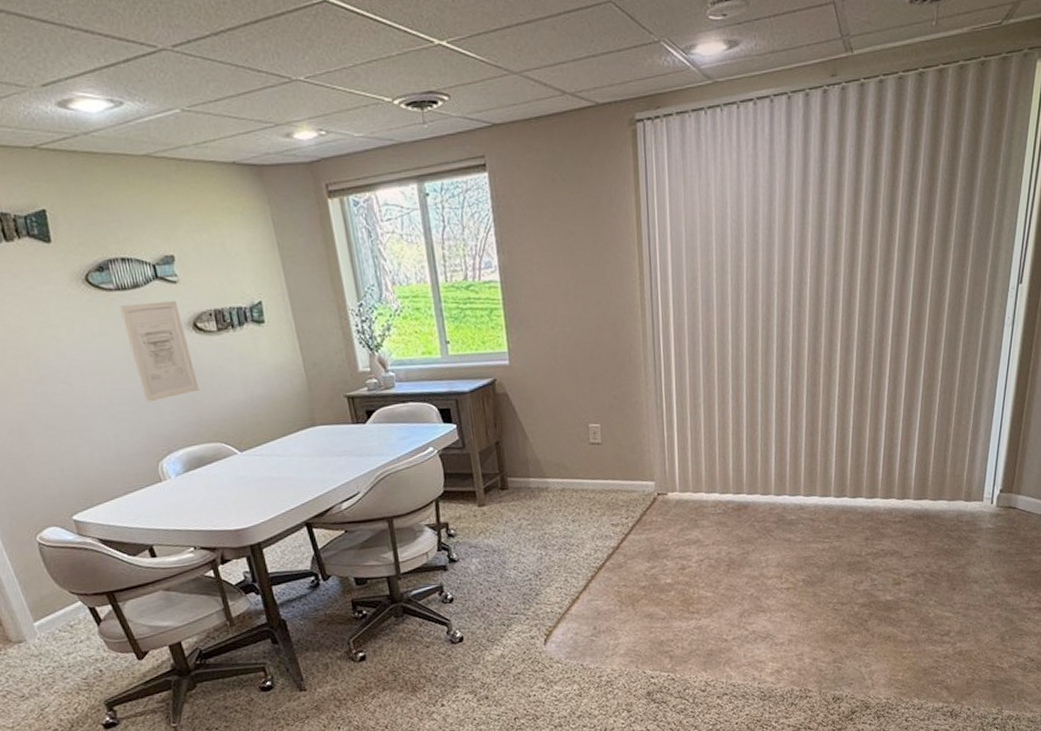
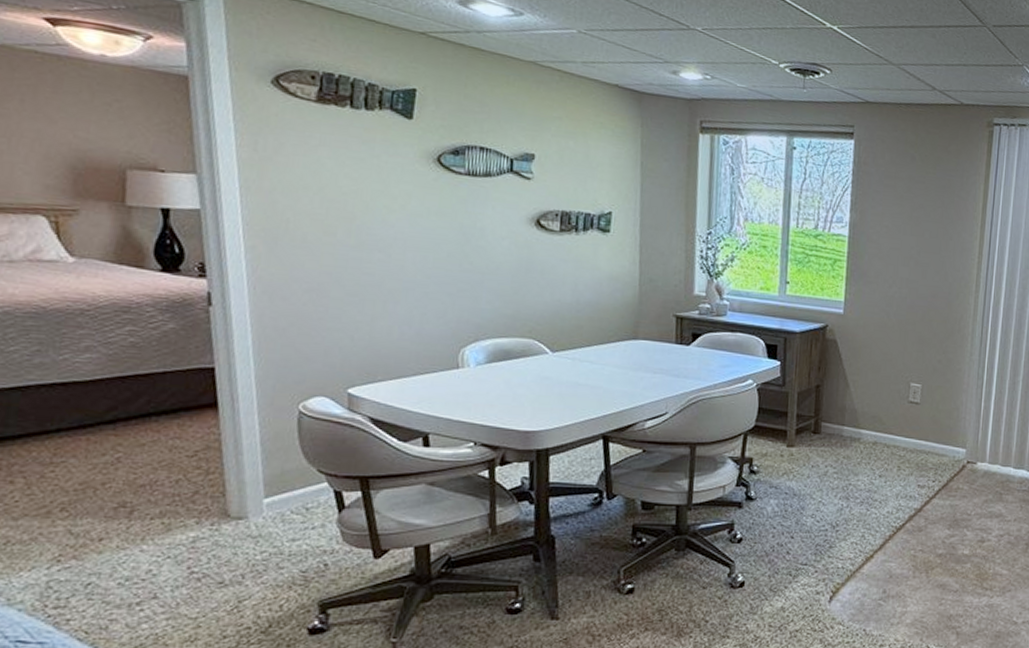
wall art: present [120,300,199,403] -> none [464,190,526,287]

